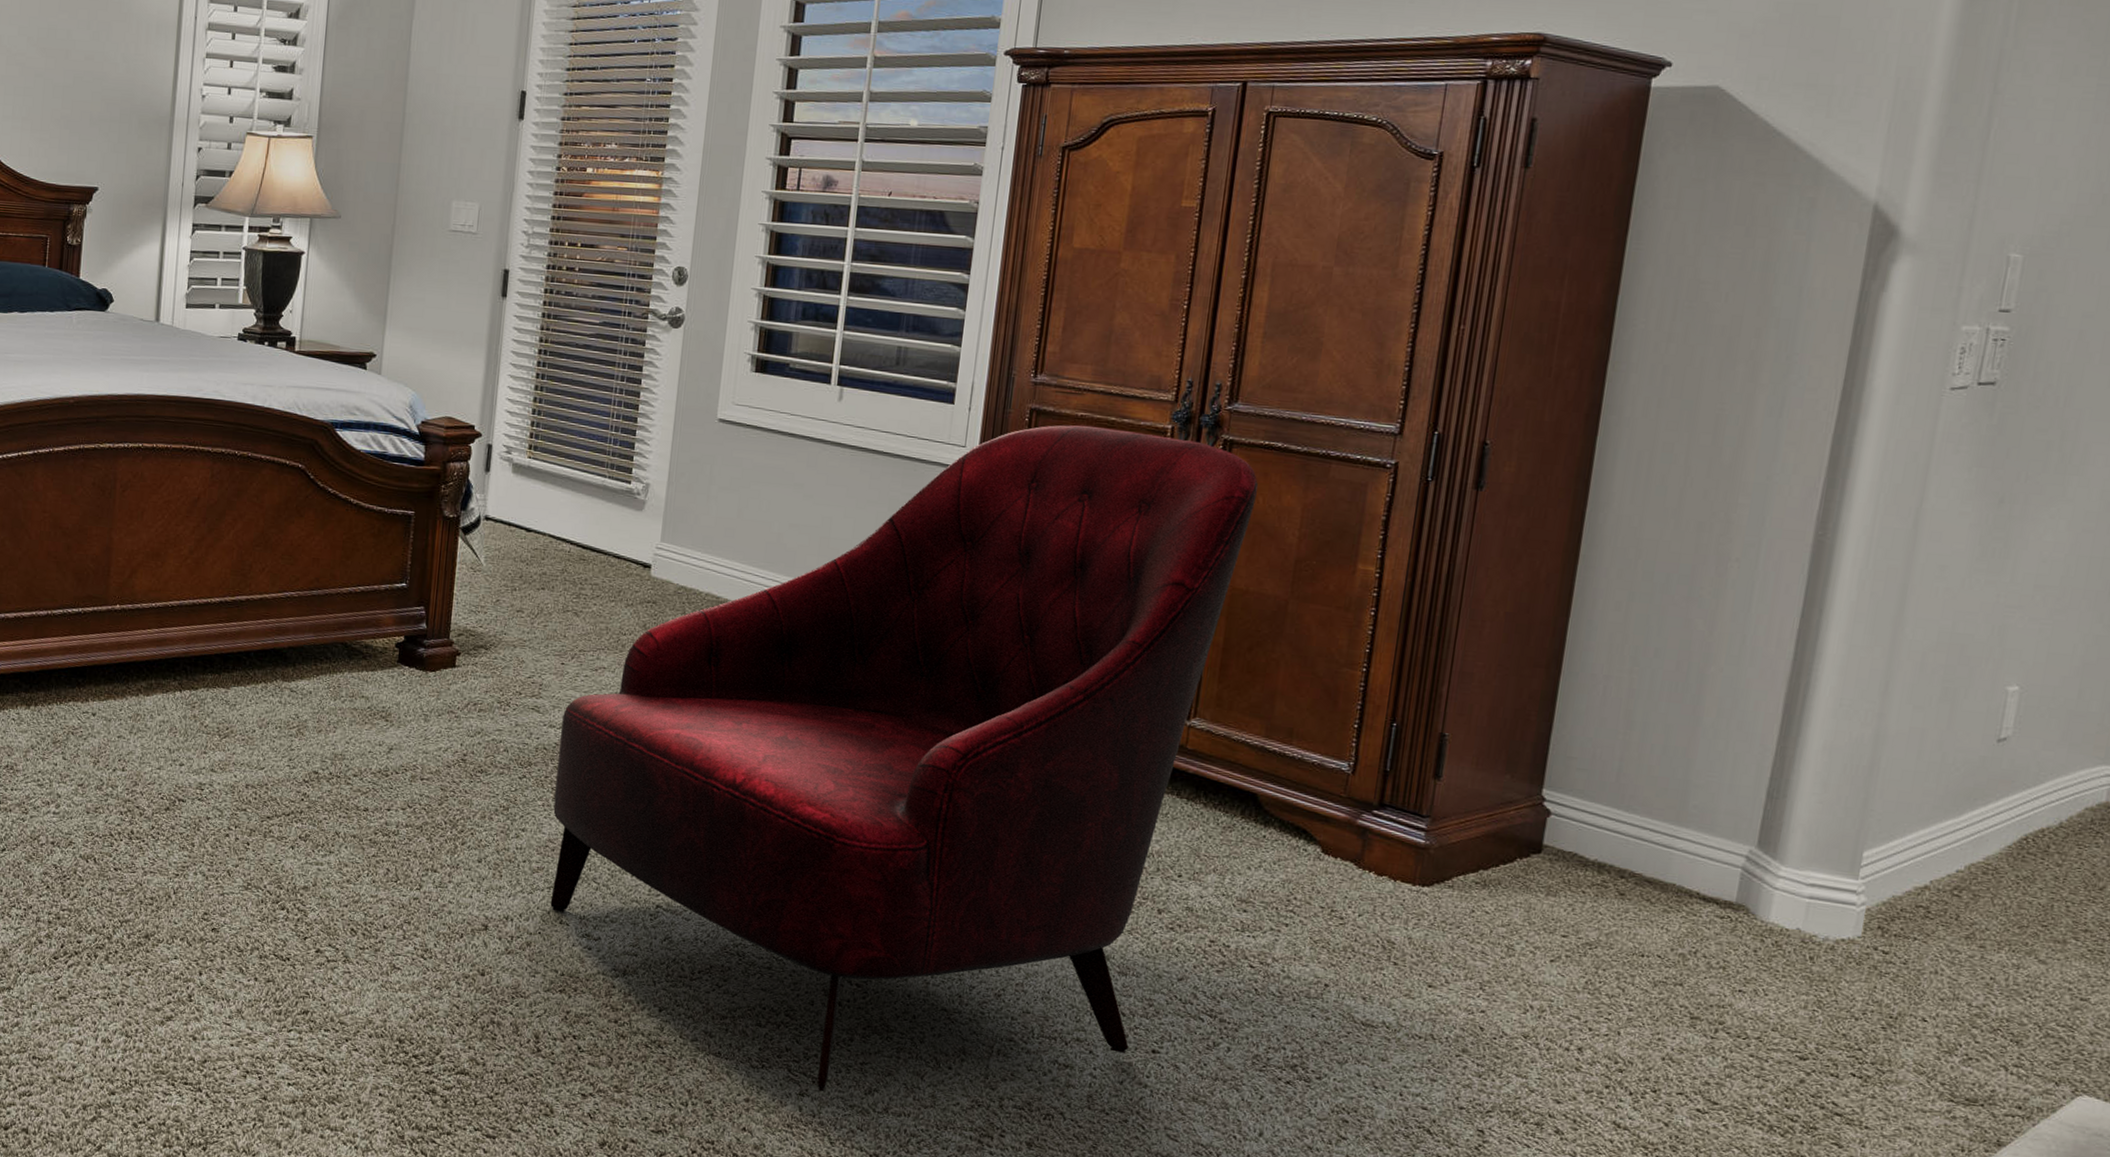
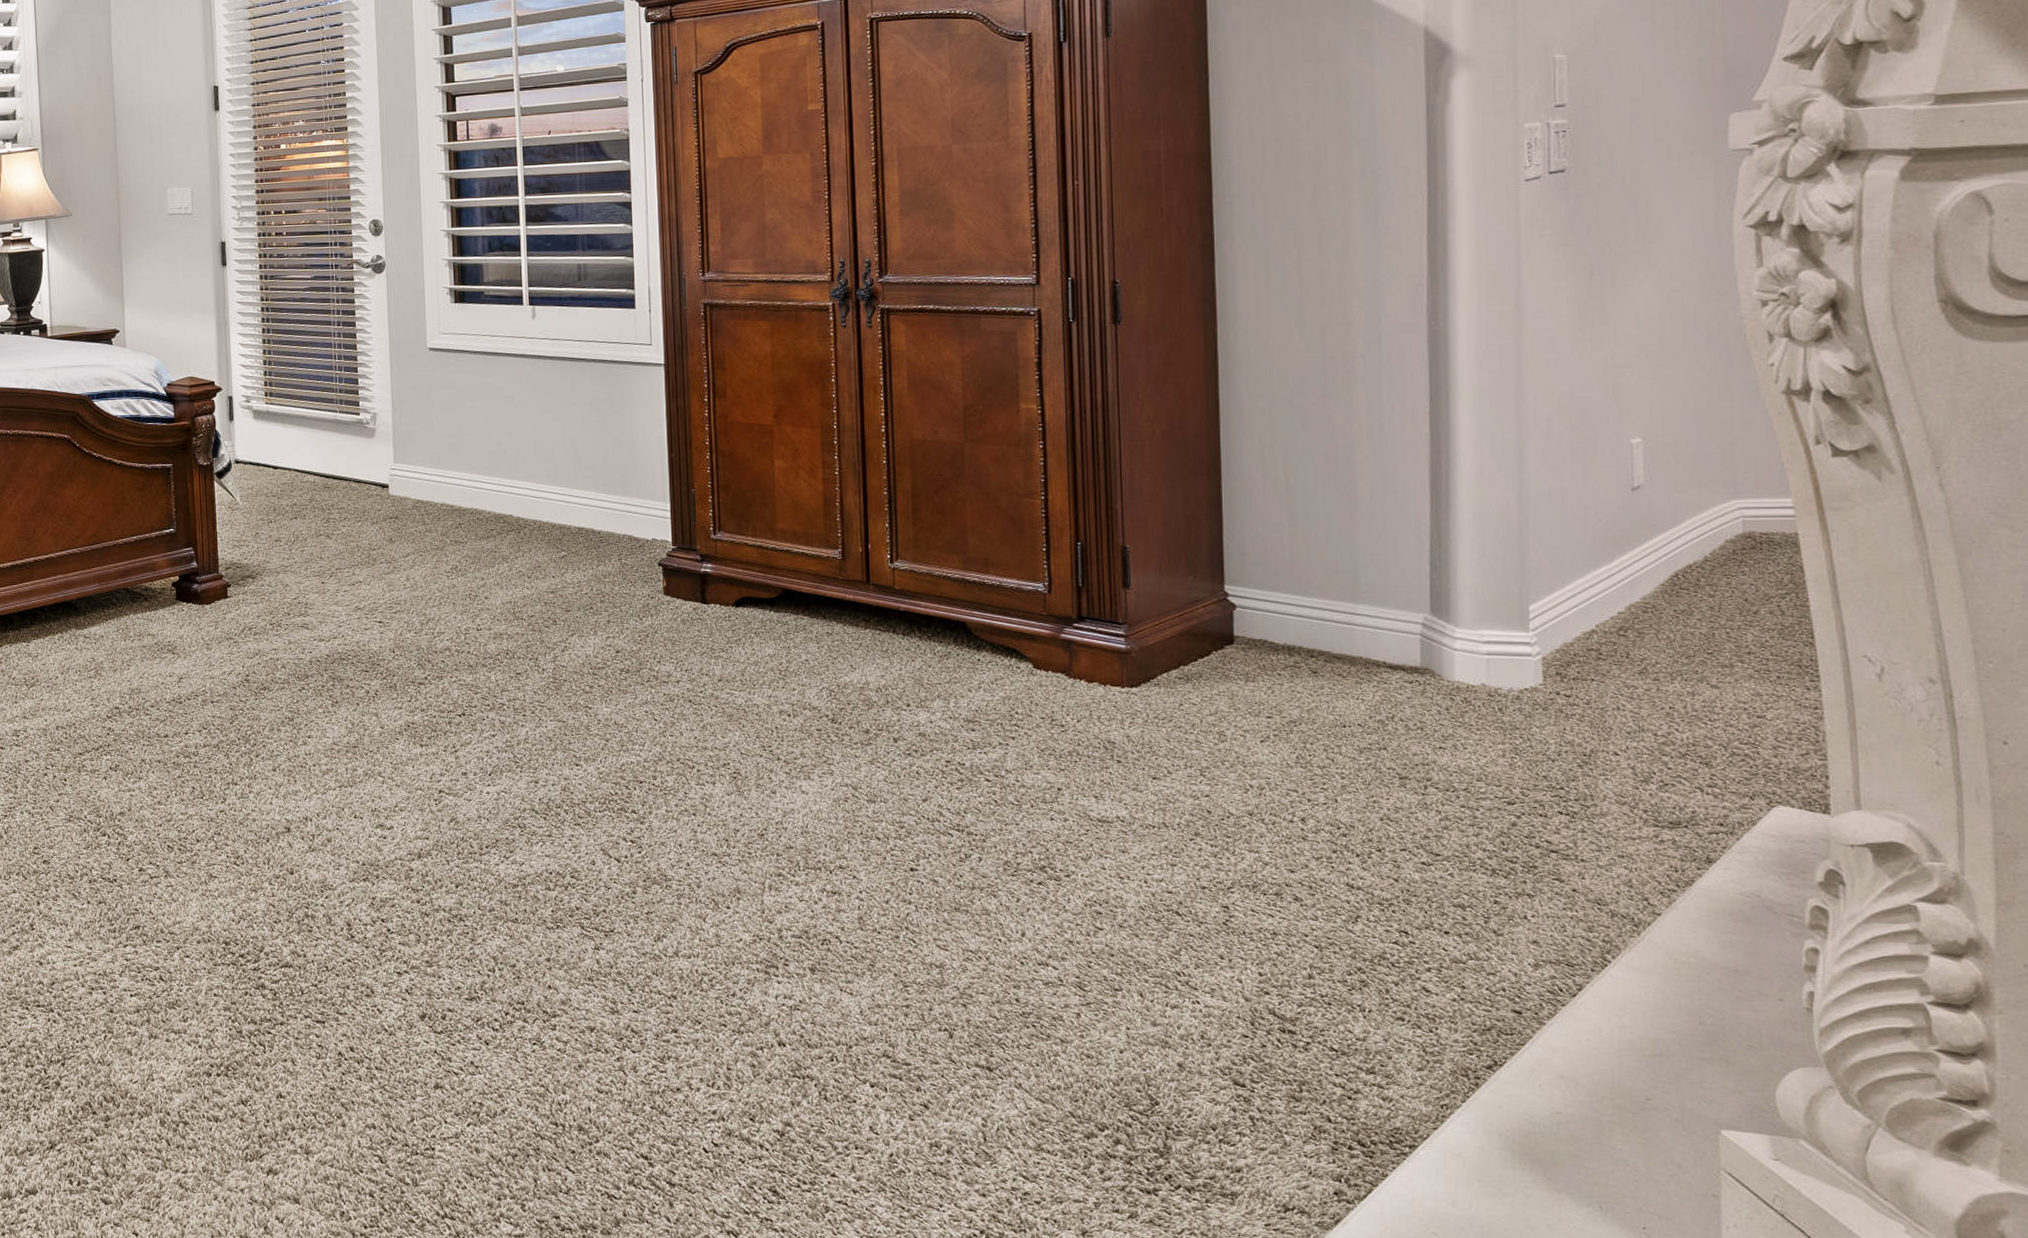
armchair: present [550,425,1258,1092] -> none [330,312,918,944]

